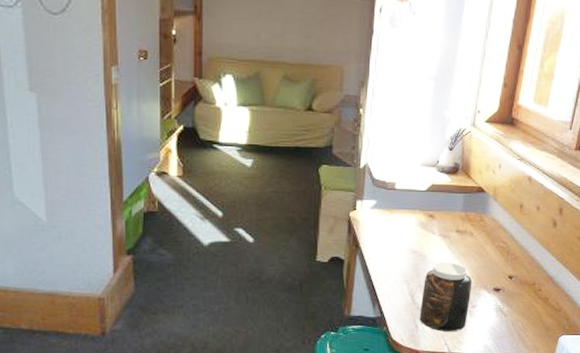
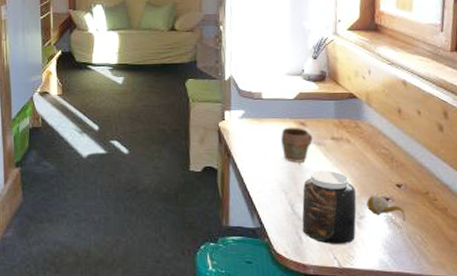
mug: none [409,219,439,254] -> present [281,127,313,163]
fruit: none [480,286,512,310] -> present [366,195,405,221]

